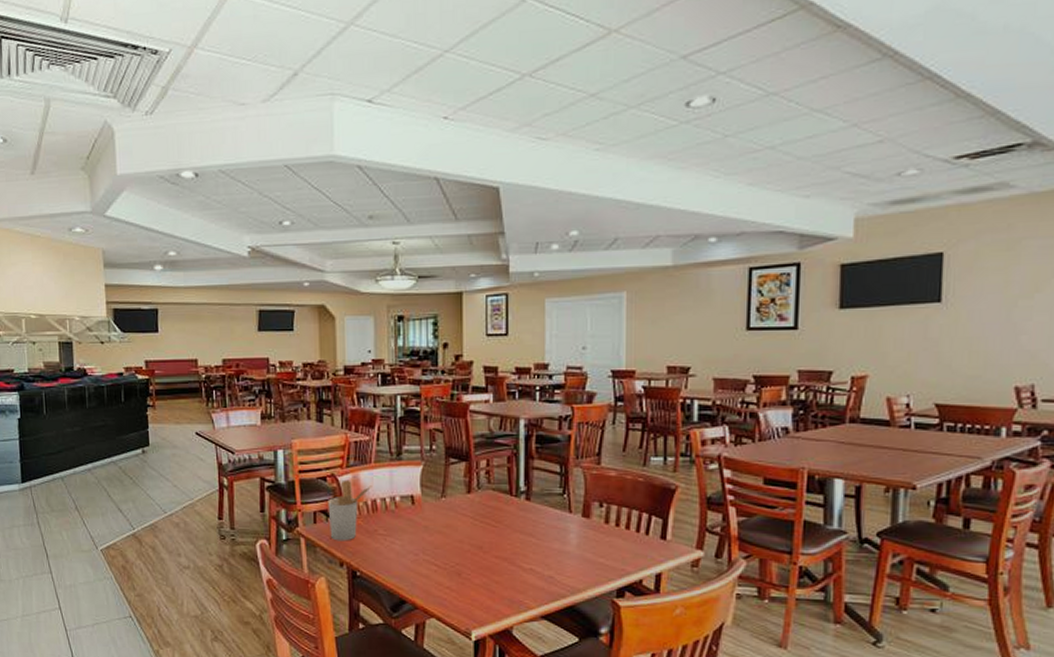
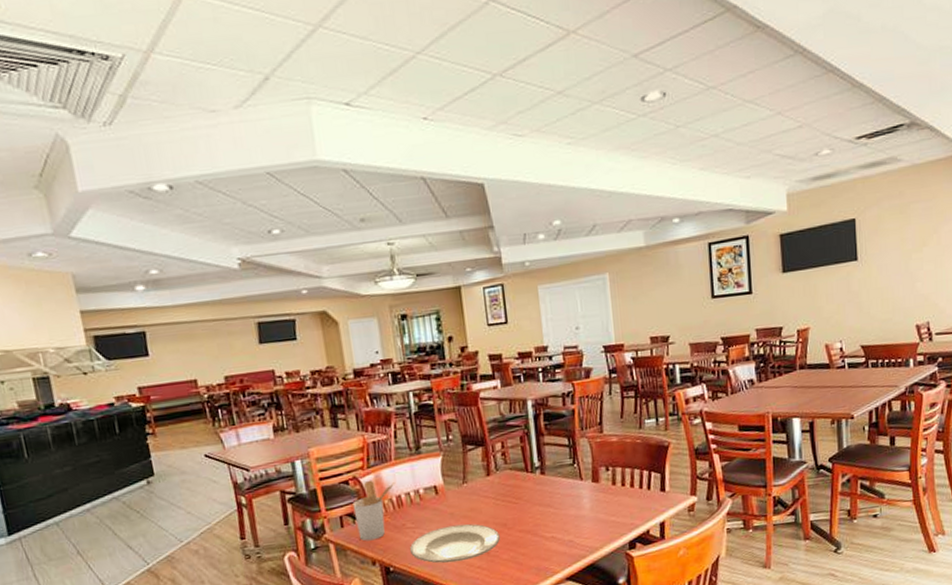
plate: none [378,539,474,579] -> present [409,523,500,563]

